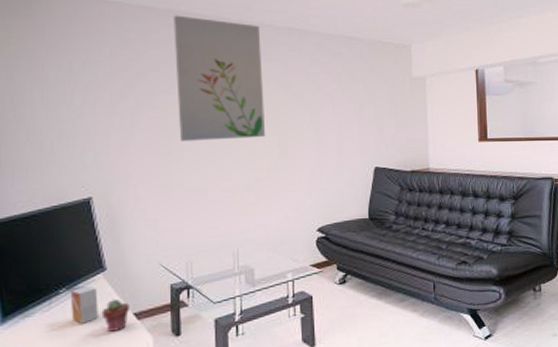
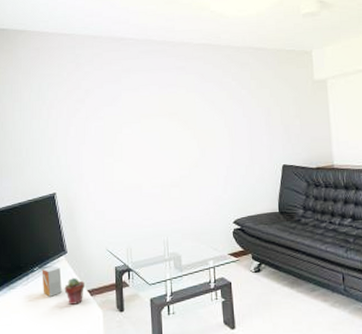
wall art: present [174,15,266,141] -> none [113,40,188,145]

